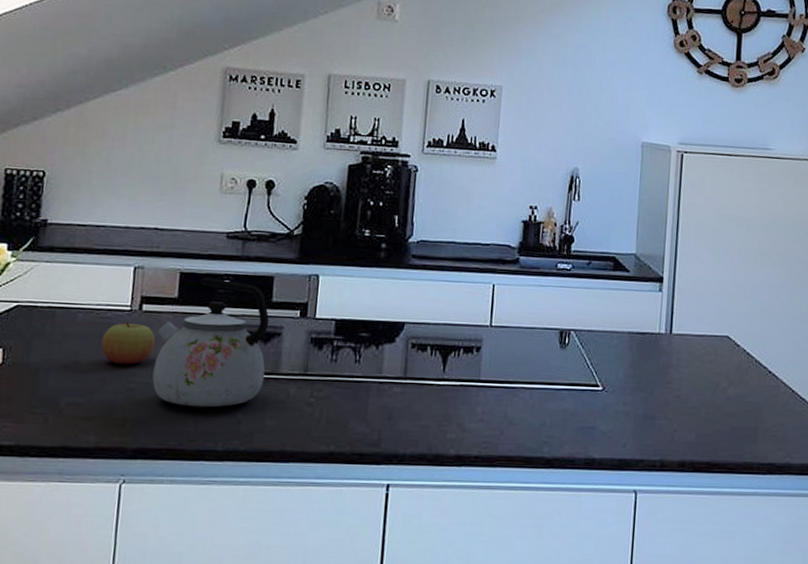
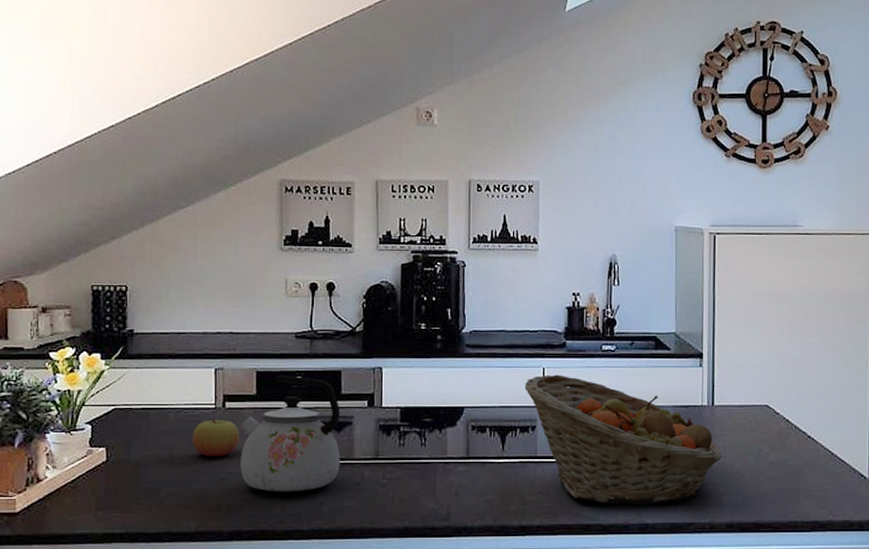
fruit basket: none [472,291,678,438] -> present [525,374,722,504]

